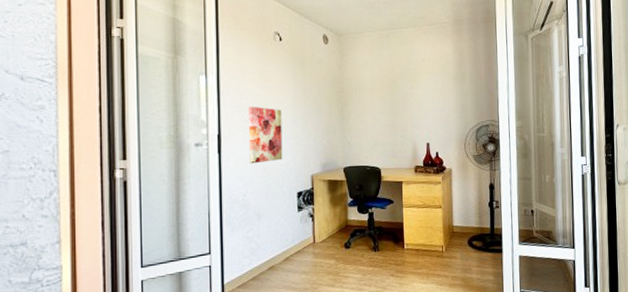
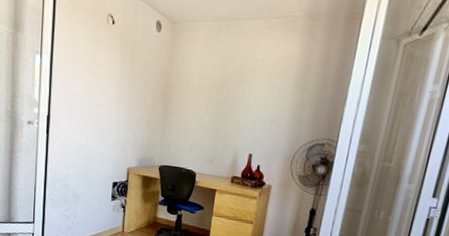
wall art: present [248,106,283,164] -> none [72,90,107,149]

